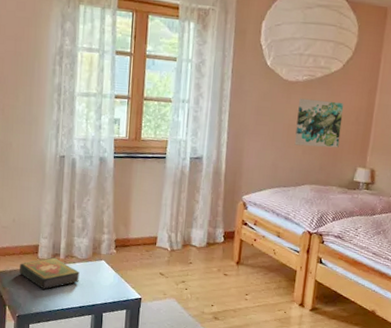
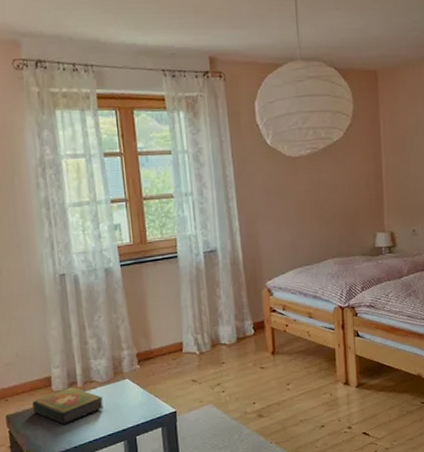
wall art: present [294,98,344,148] -> none [306,170,354,221]

